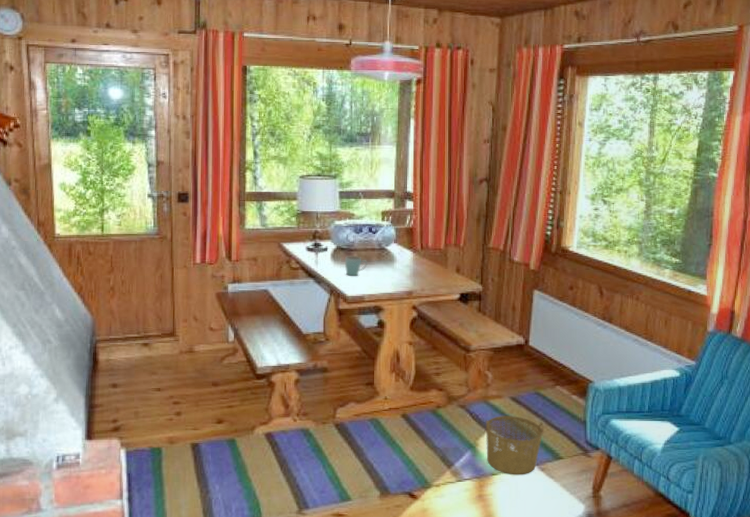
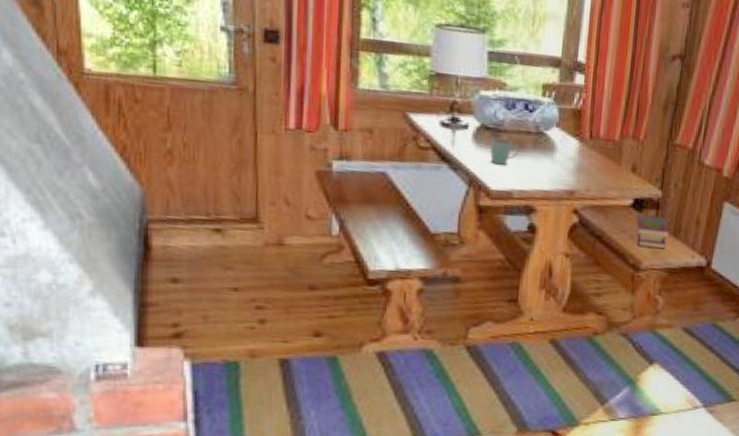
books: none [463,306,491,333] -> present [636,214,669,249]
basket: present [485,416,544,475] -> none [647,348,719,417]

